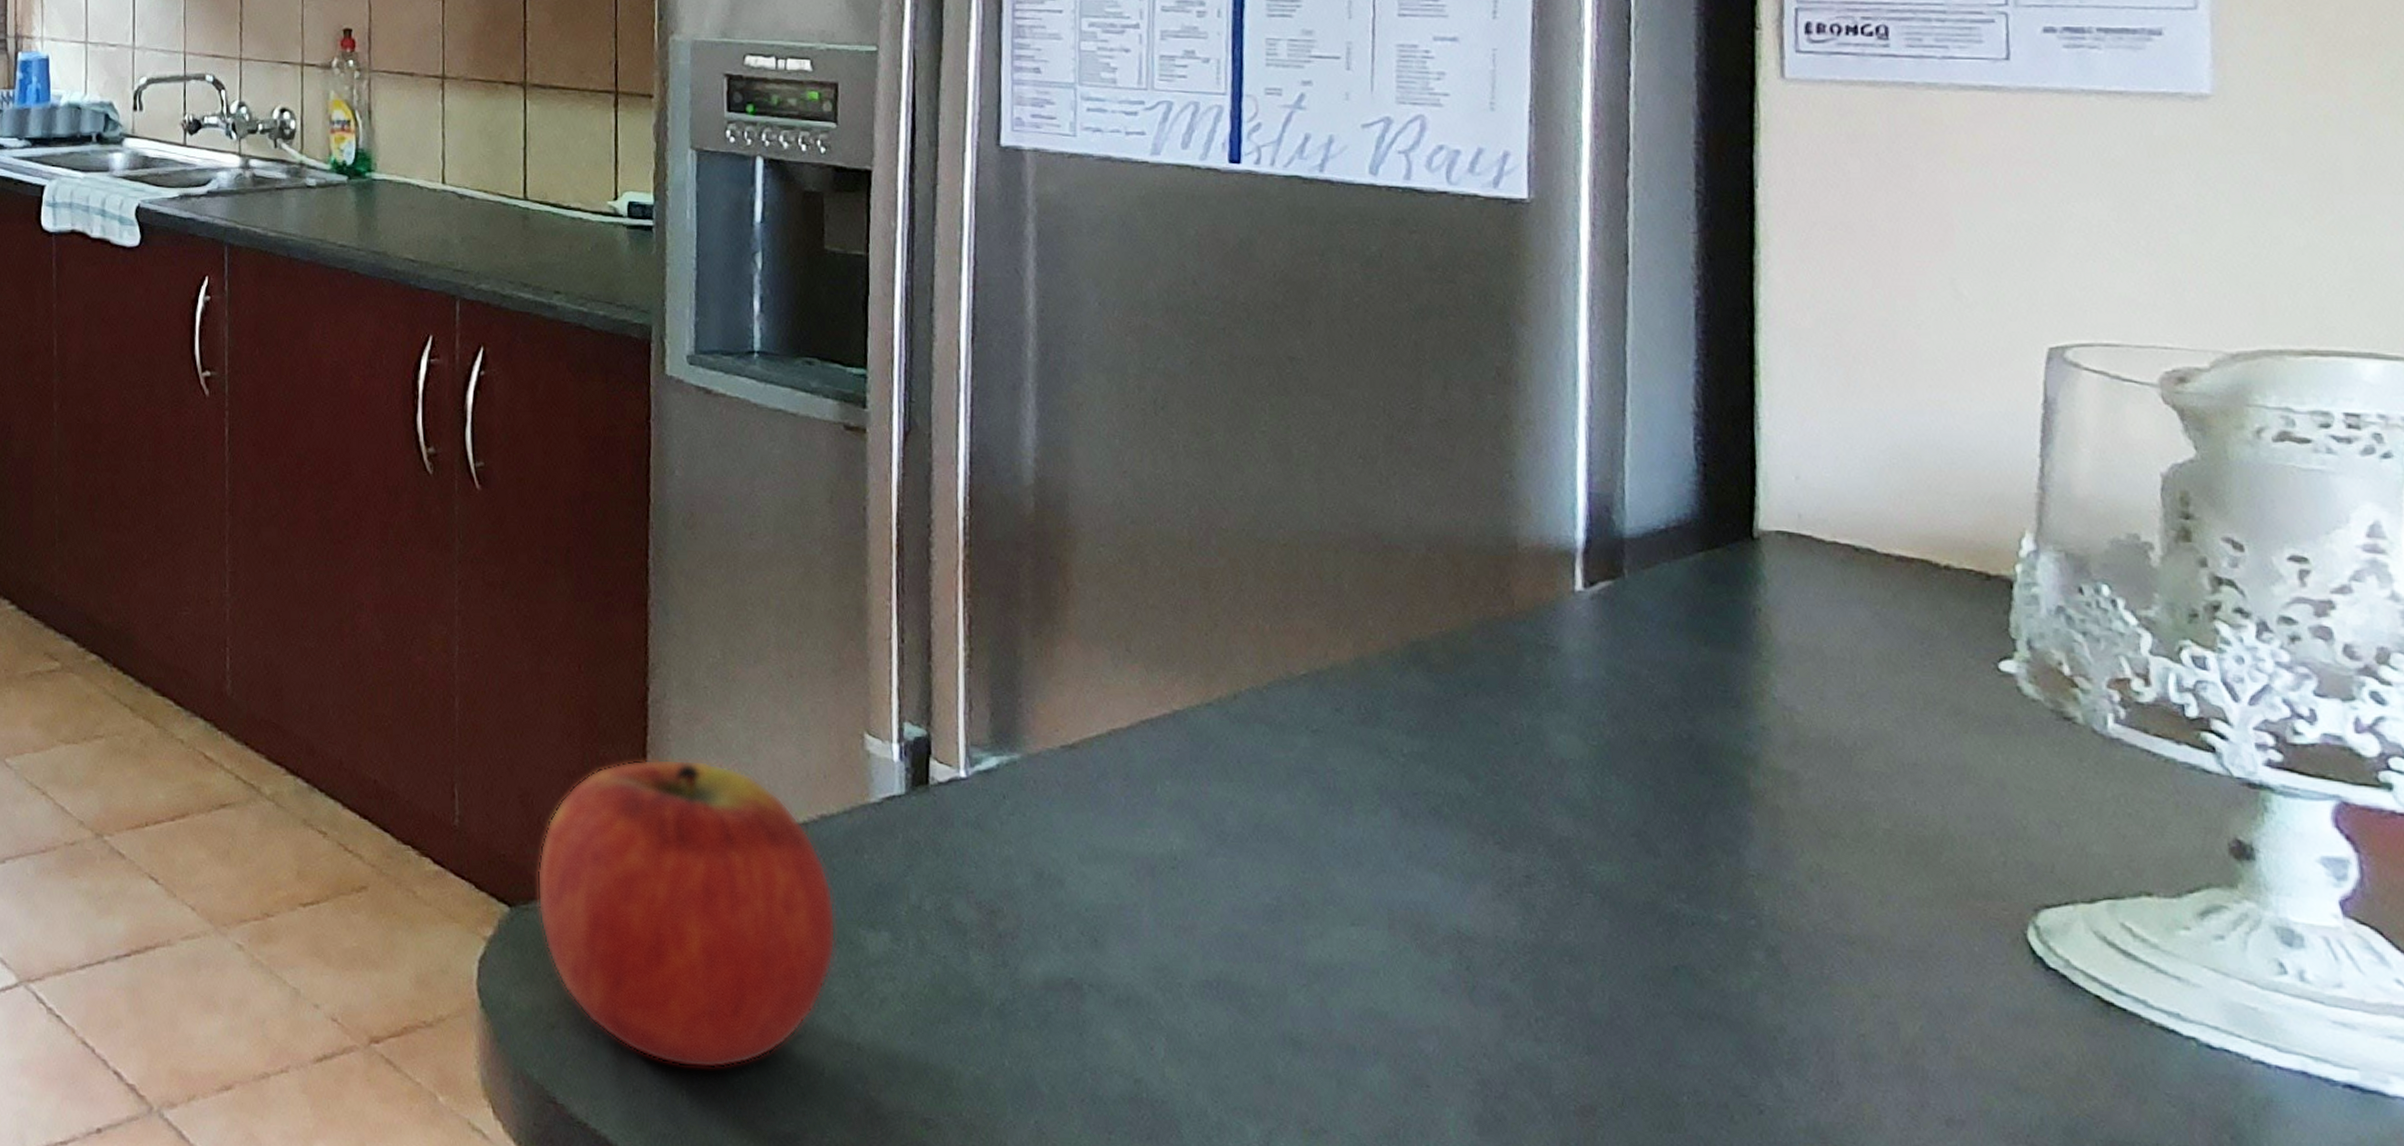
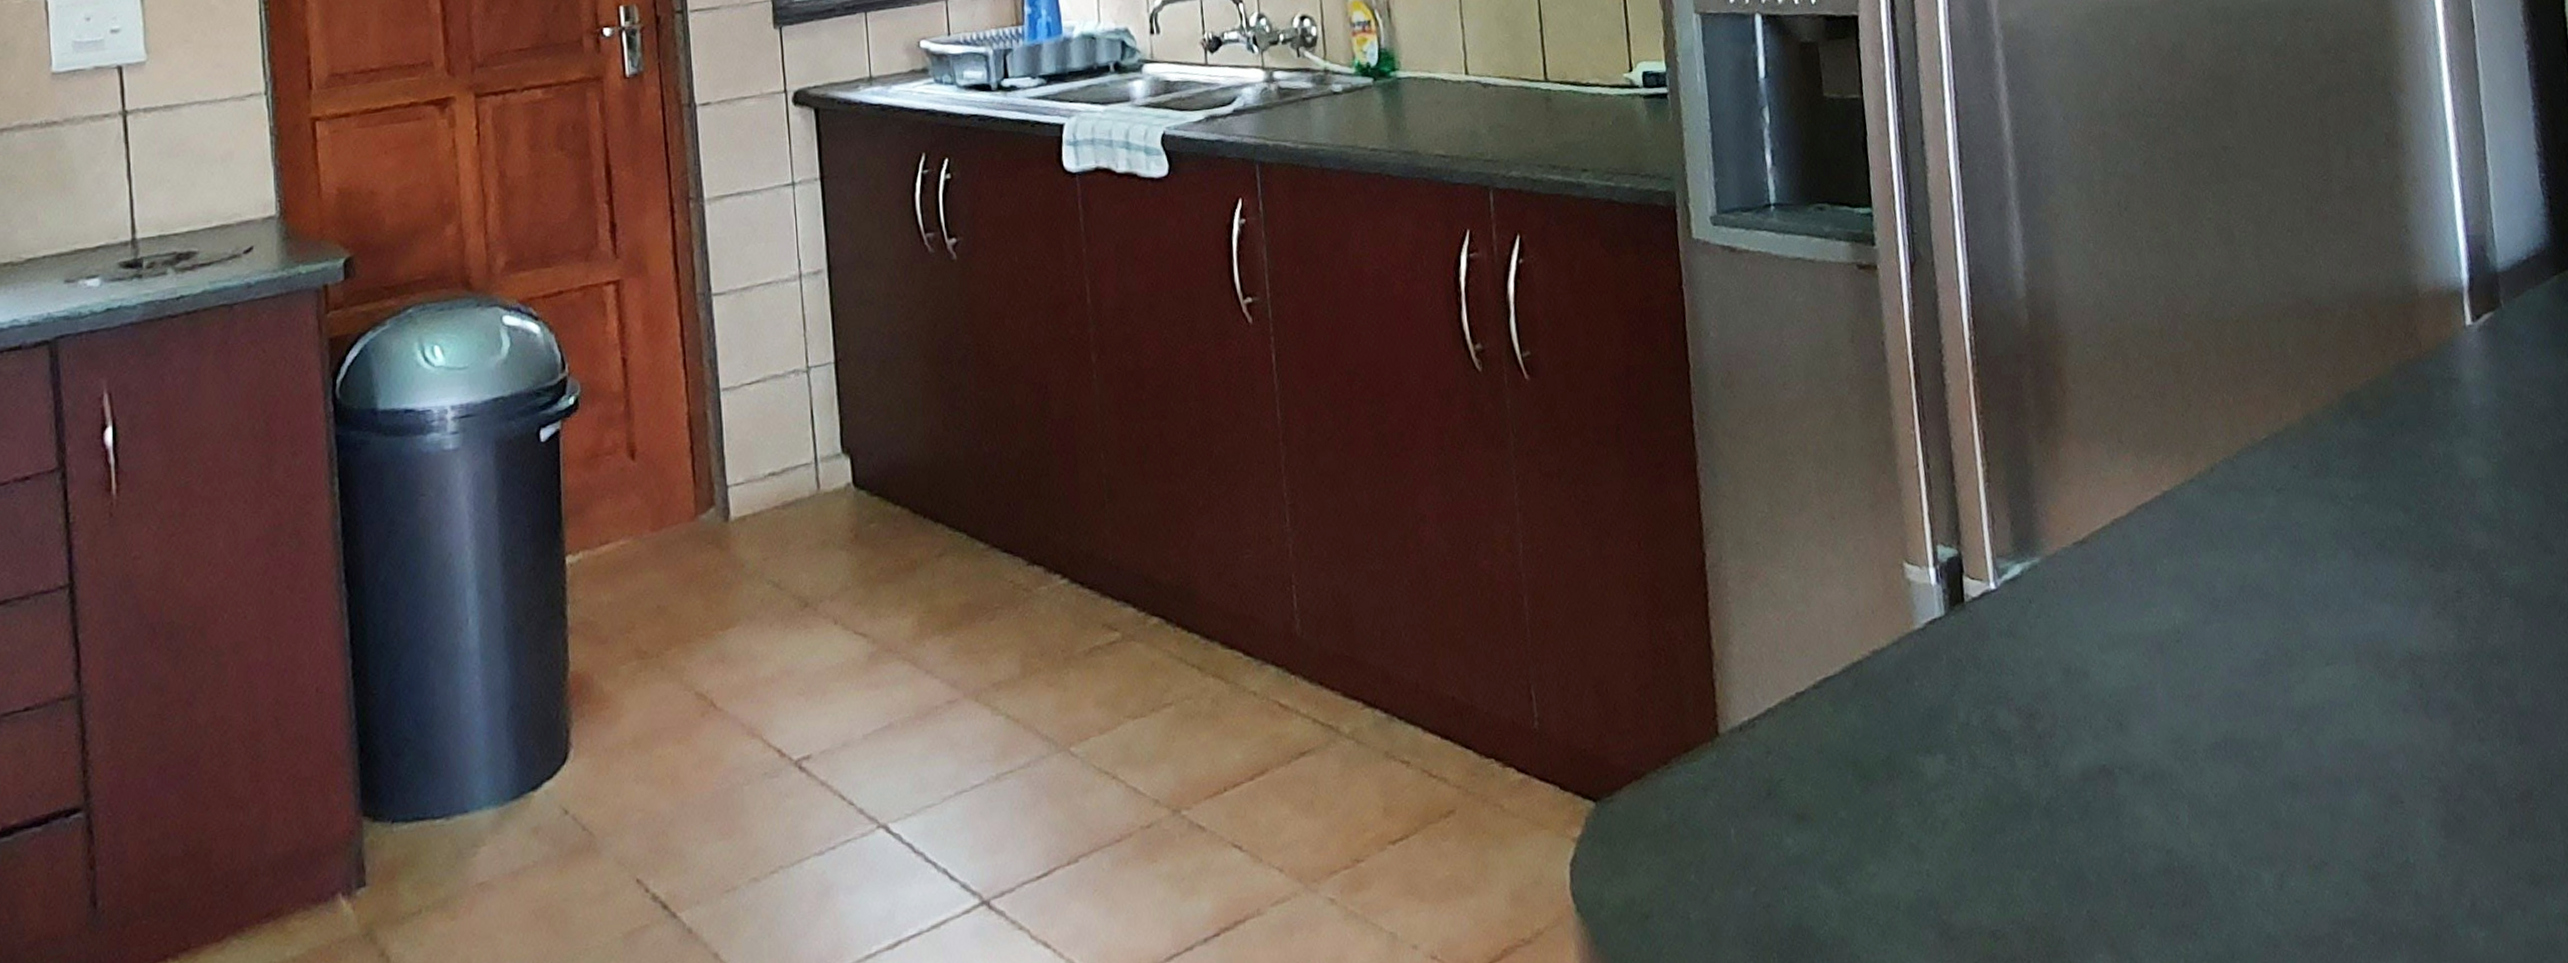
apple: present [537,758,837,1069] -> none [1617,617,1899,930]

